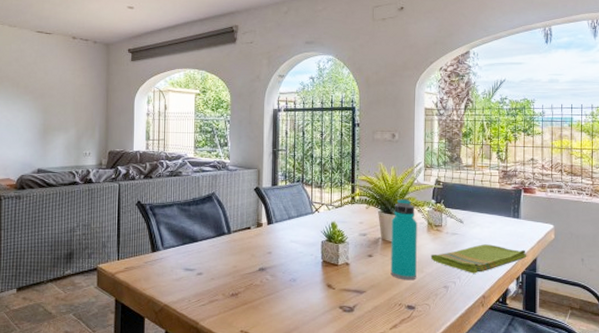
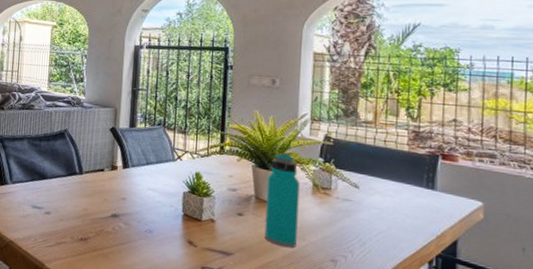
dish towel: present [430,244,527,274] -> none [315,215,445,250]

